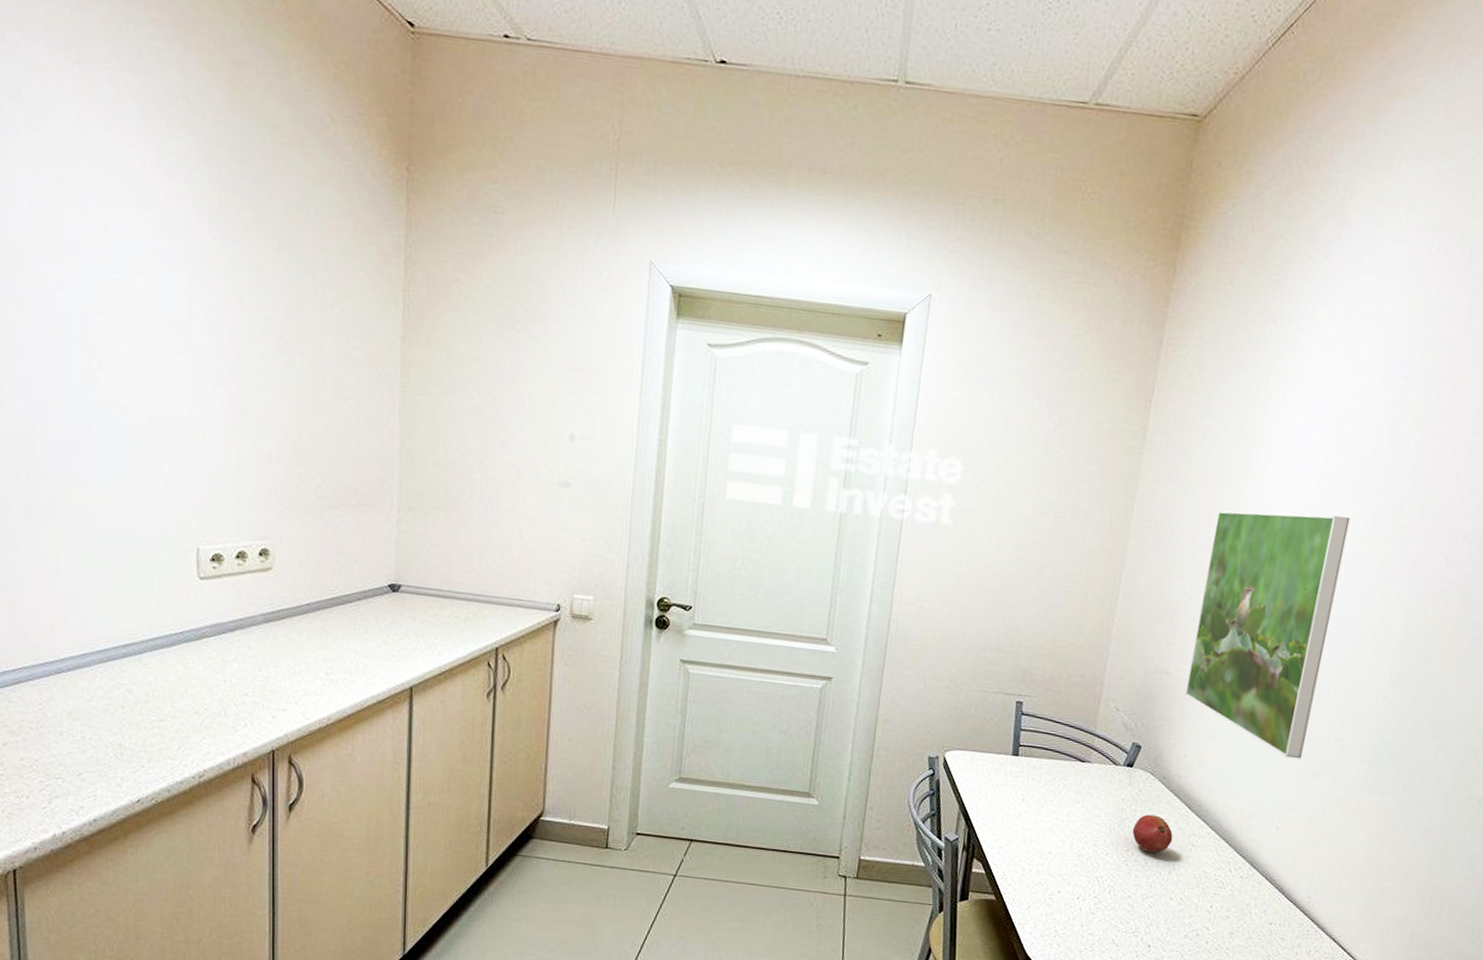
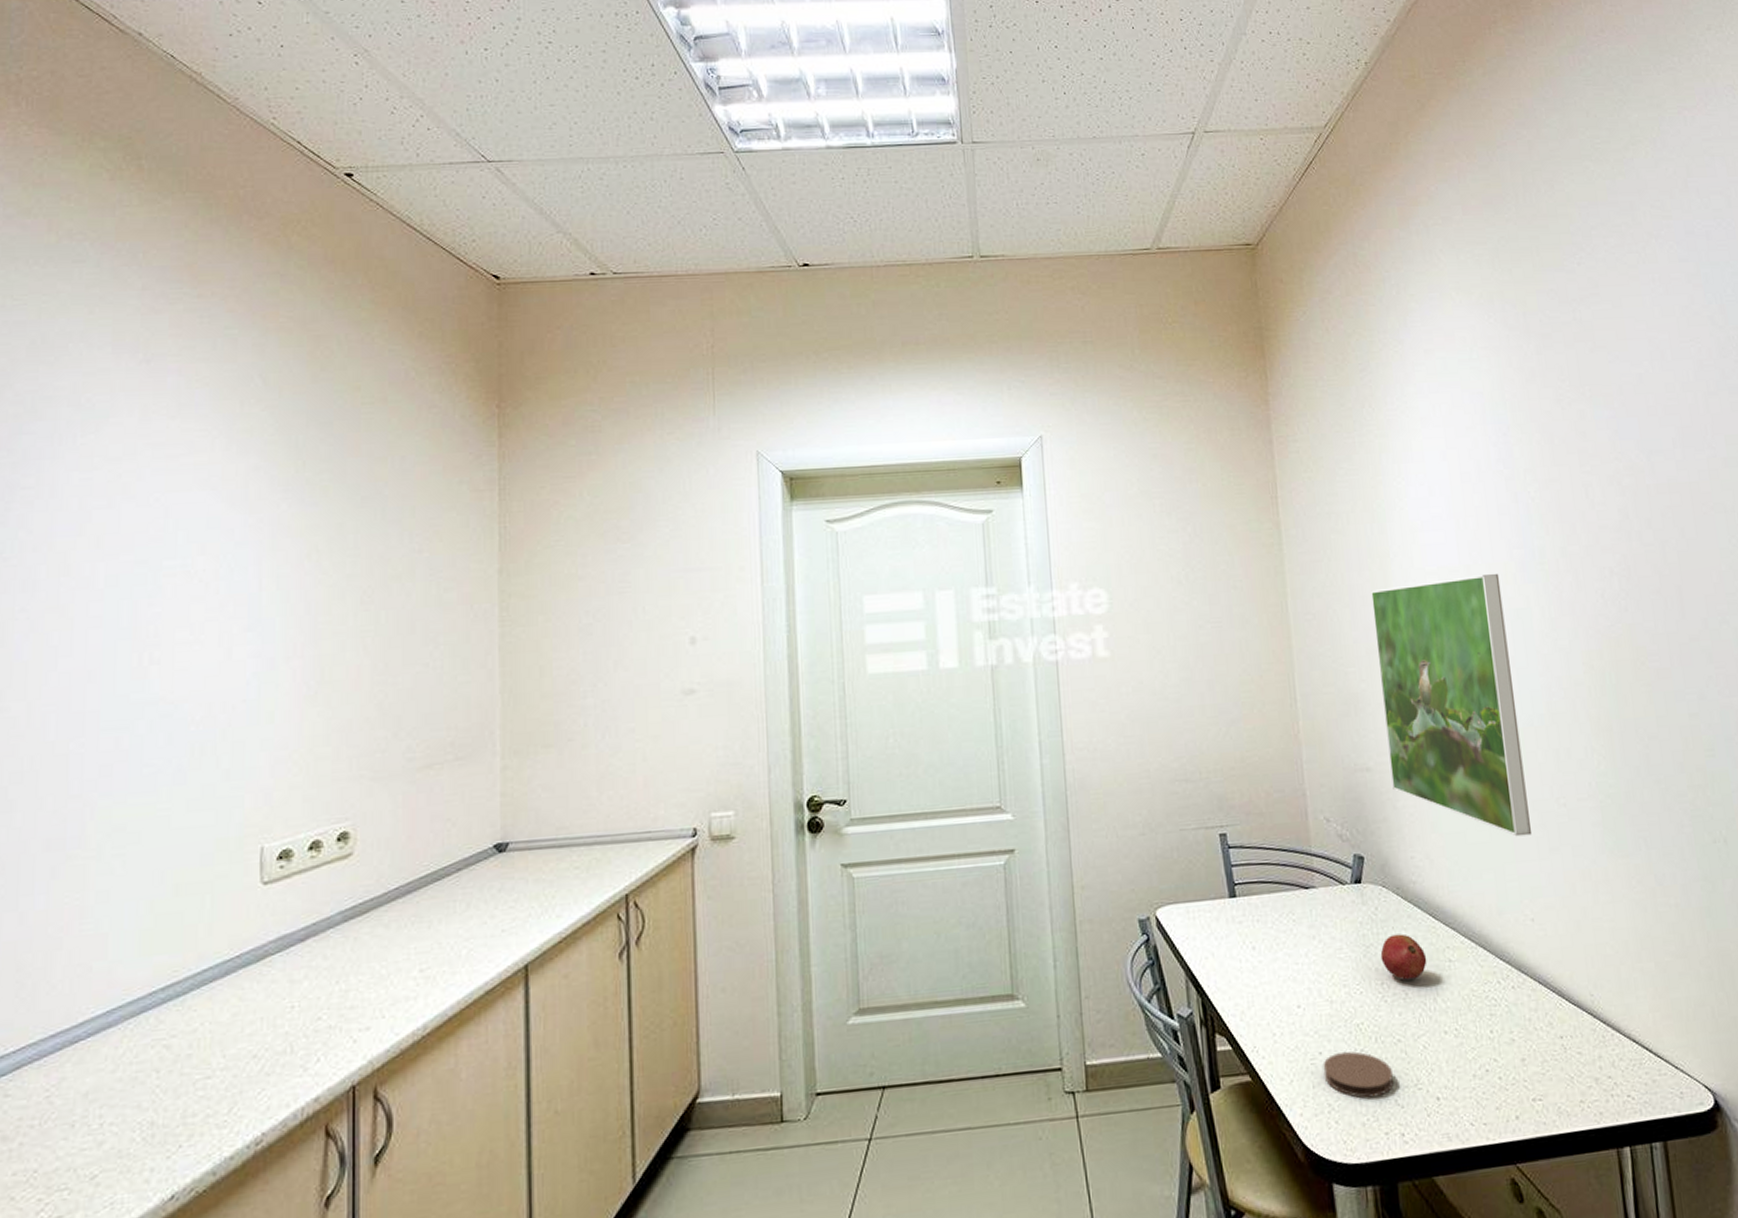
coaster: none [1057,895,1117,934] -> present [1323,1051,1395,1098]

